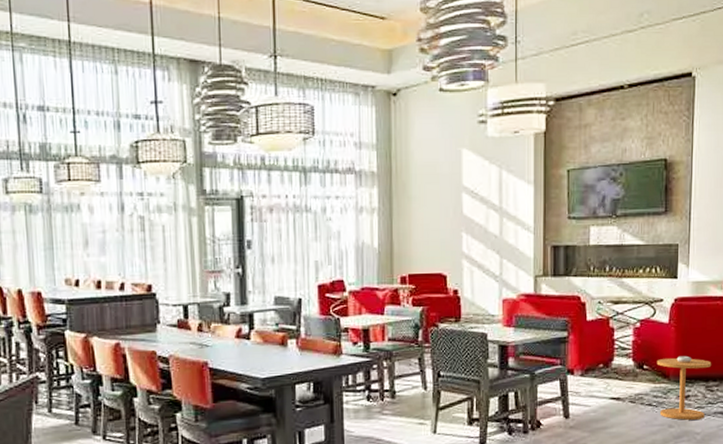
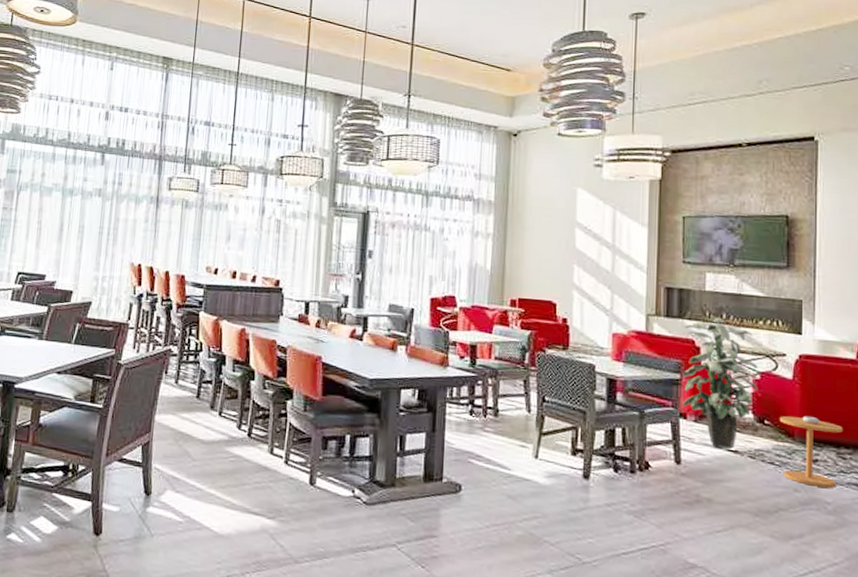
indoor plant: none [568,271,638,398] -> present [681,318,758,450]

